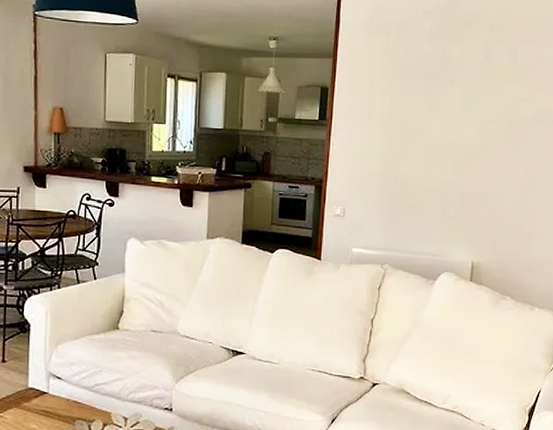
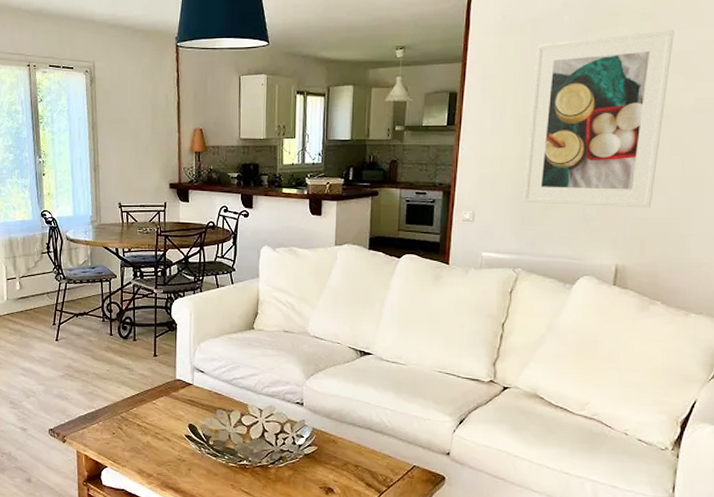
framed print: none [389,44,518,209] -> present [522,30,674,208]

